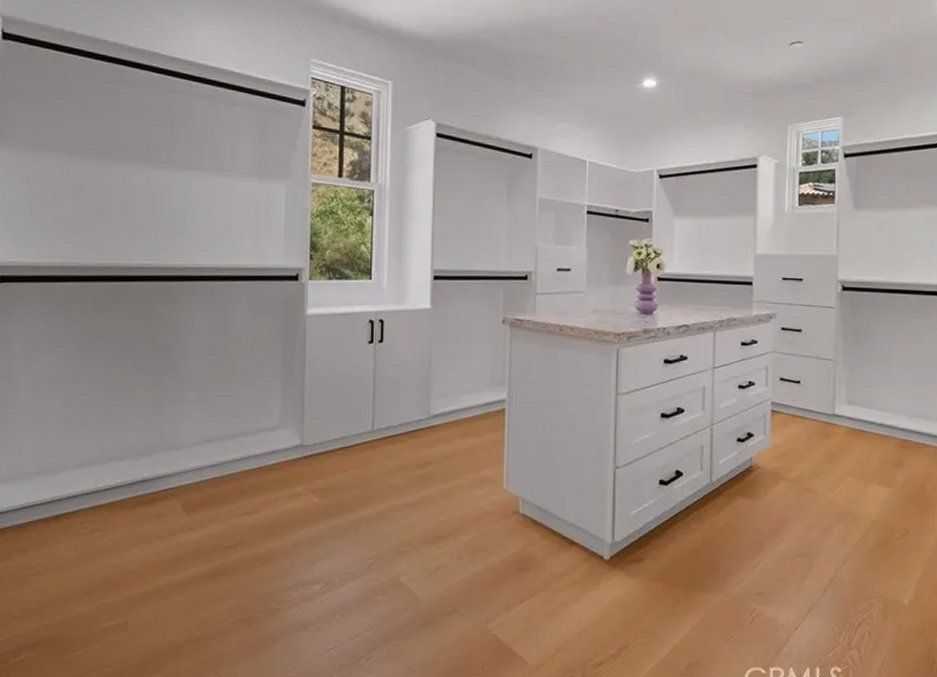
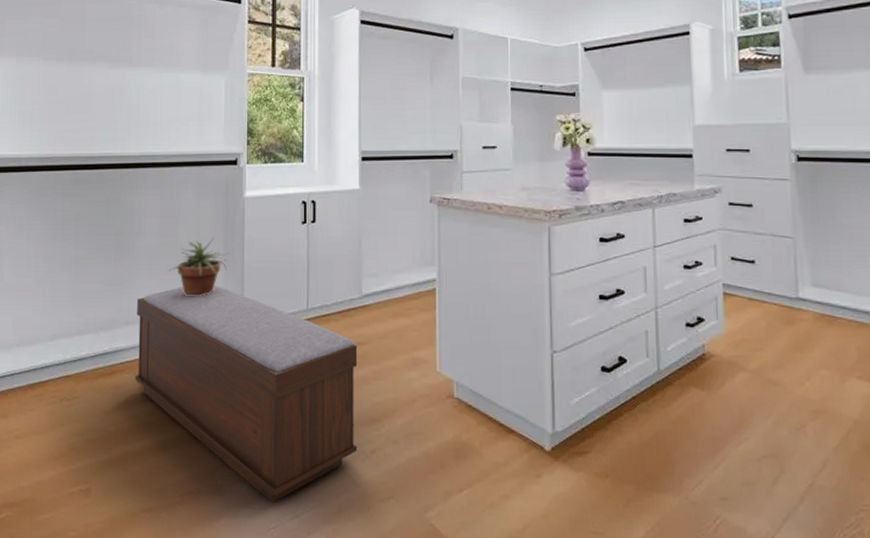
bench: none [180,406,424,624] -> present [135,284,358,502]
potted plant: none [221,357,289,418] -> present [170,237,230,296]

